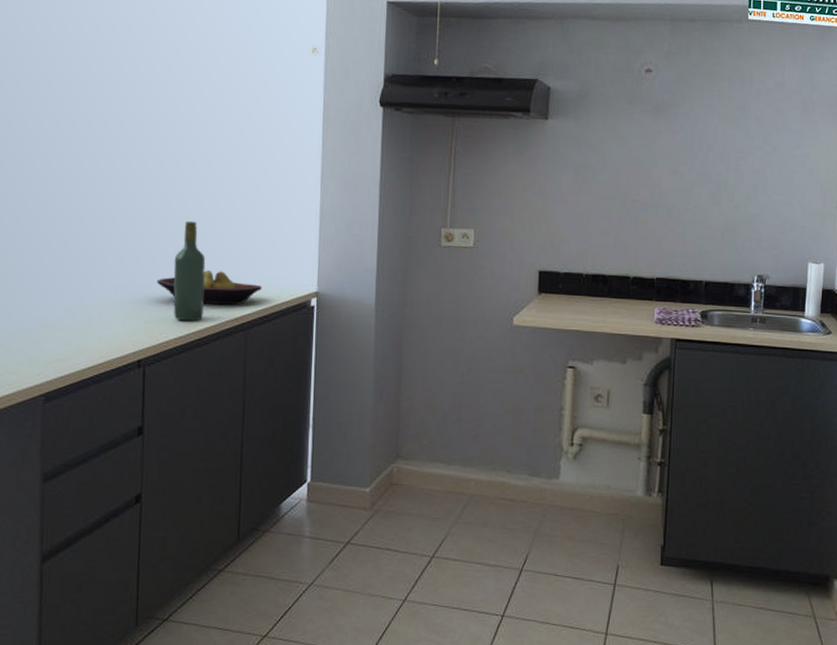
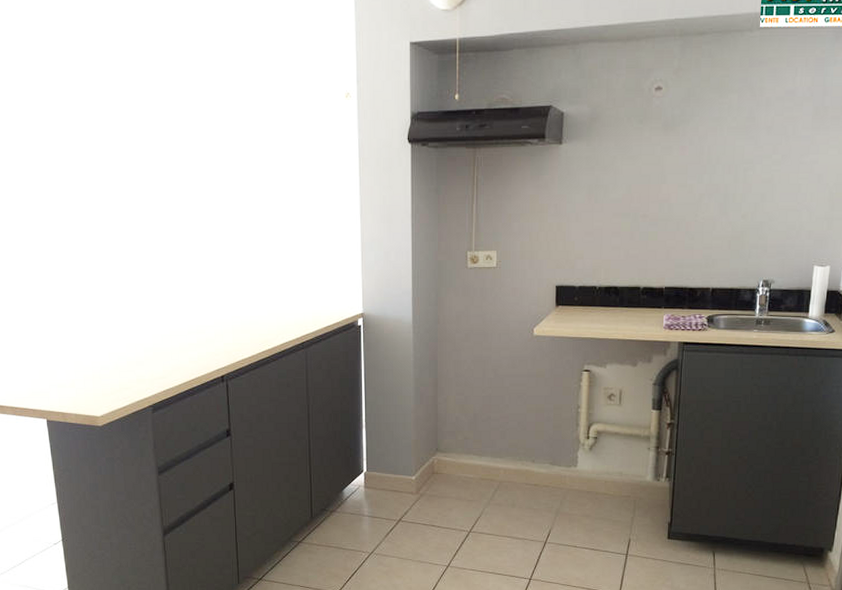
fruit bowl: present [156,270,262,306] -> none [230,299,316,328]
wine bottle: present [173,220,206,321] -> none [243,256,270,342]

